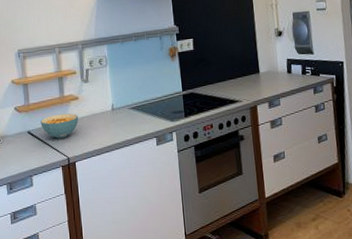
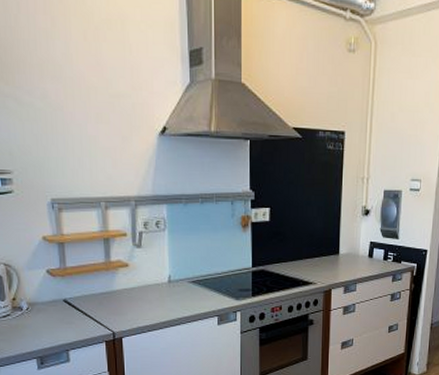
cereal bowl: present [40,113,79,139] -> none [80,282,128,310]

